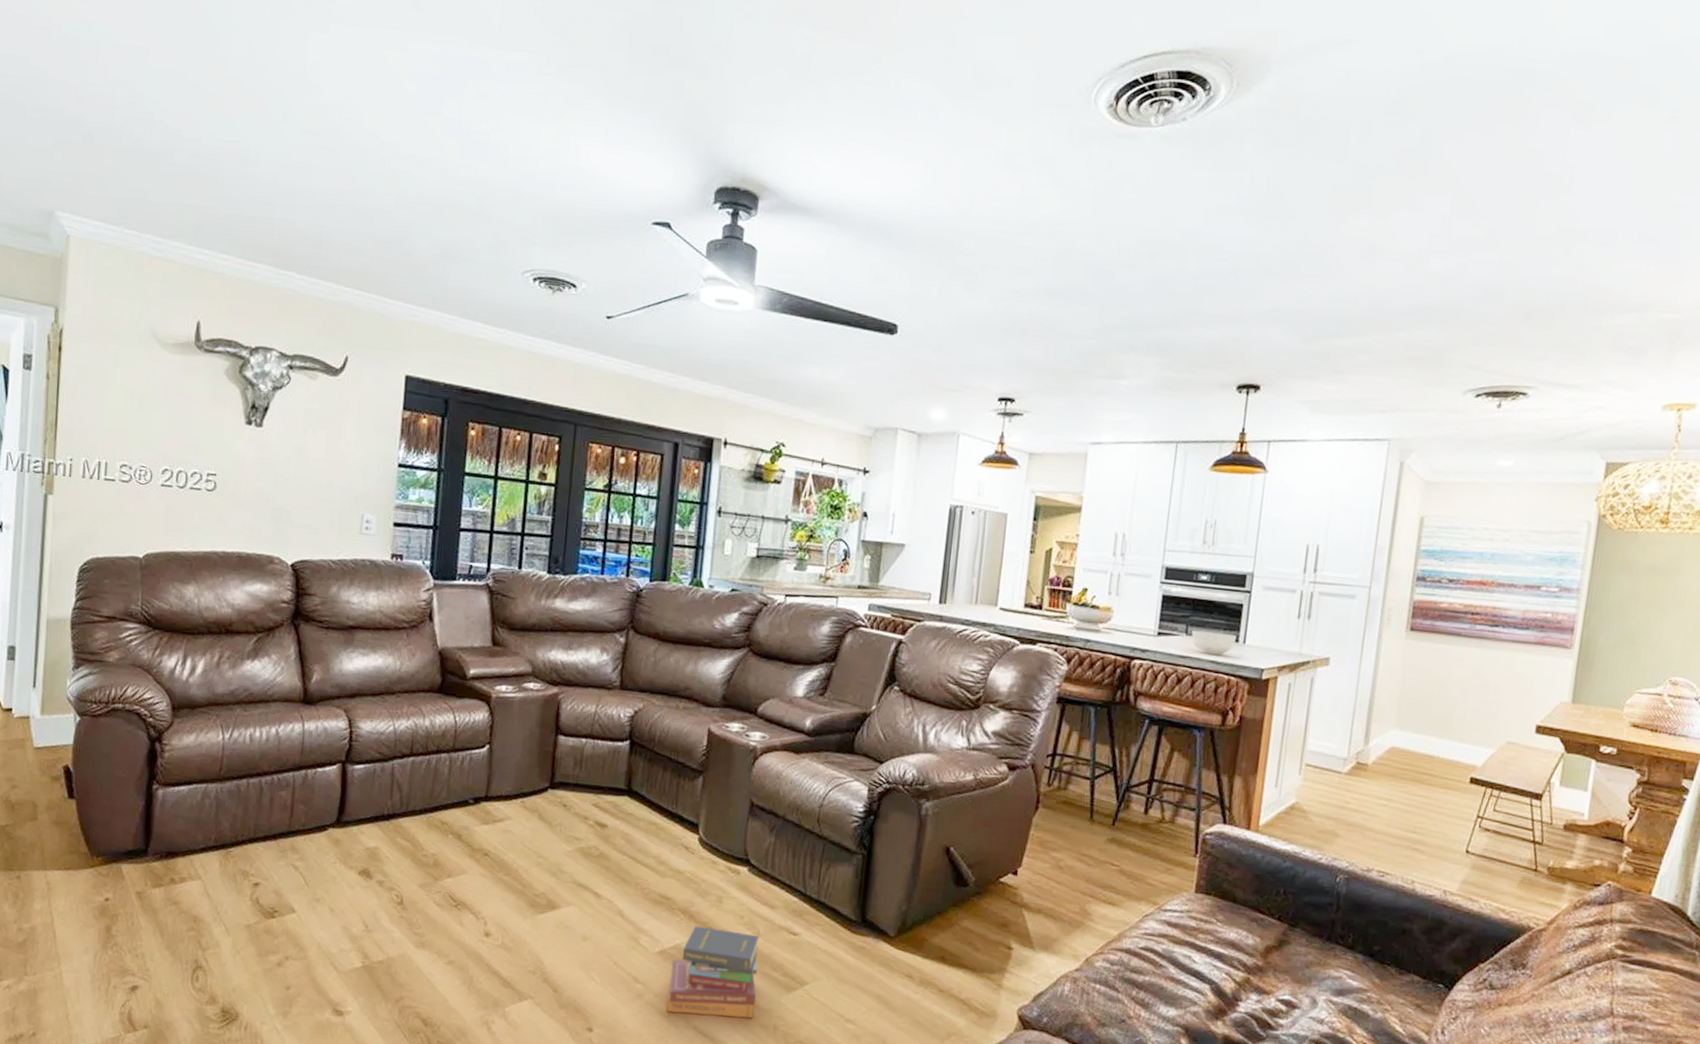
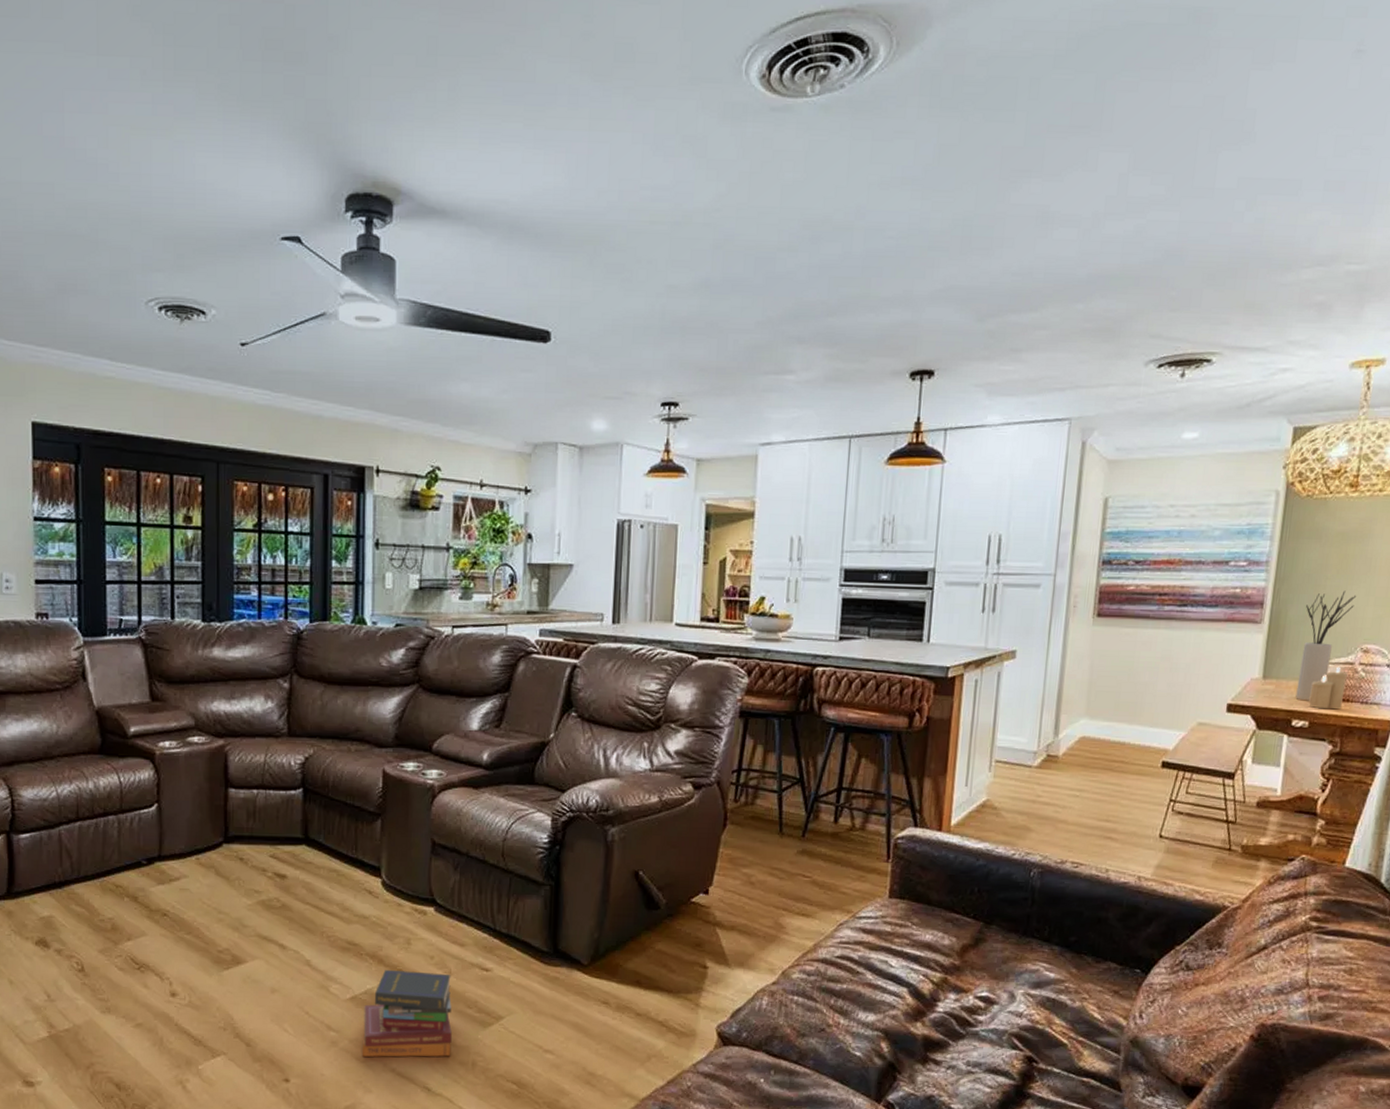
bowl: present [1191,630,1236,655] -> none [873,632,920,656]
vase: none [1604,622,1666,730] -> present [1295,590,1357,702]
candle: none [1617,696,1656,739] -> present [1309,666,1348,710]

